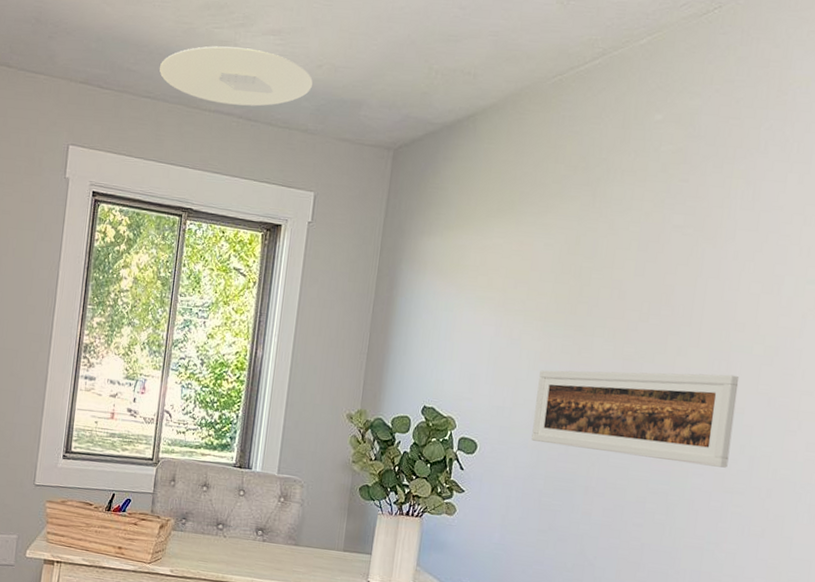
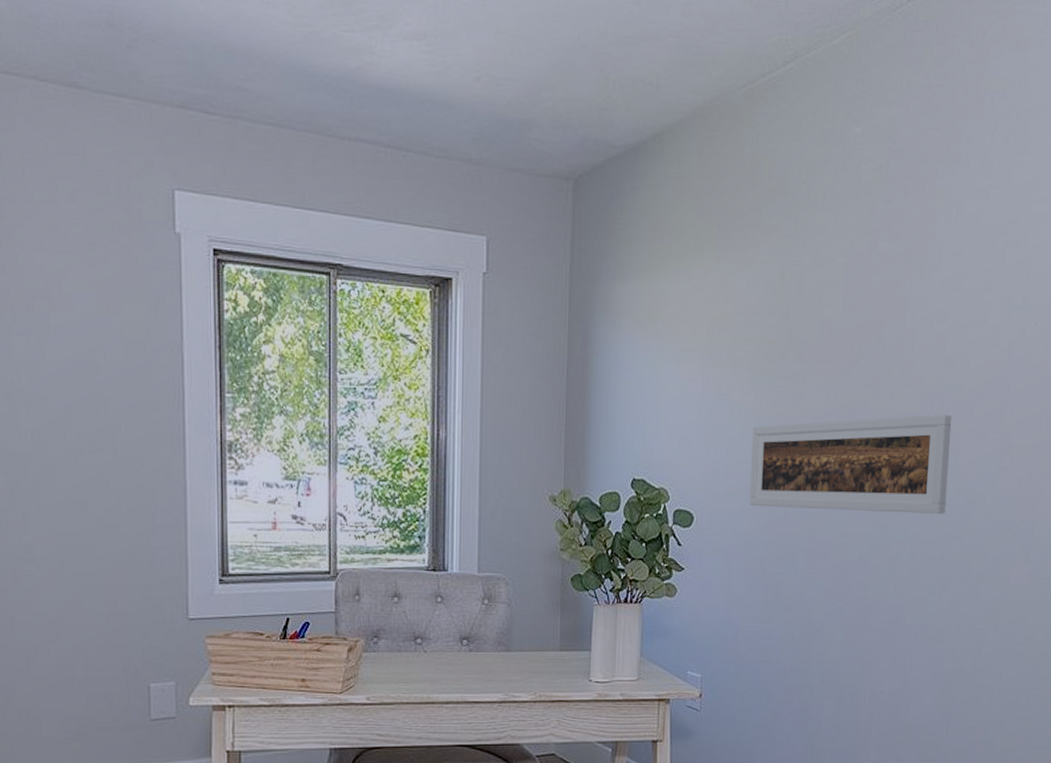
ceiling light: present [159,46,313,107] -> none [280,55,471,132]

